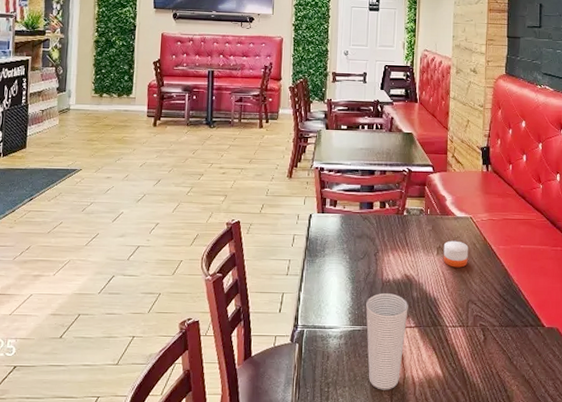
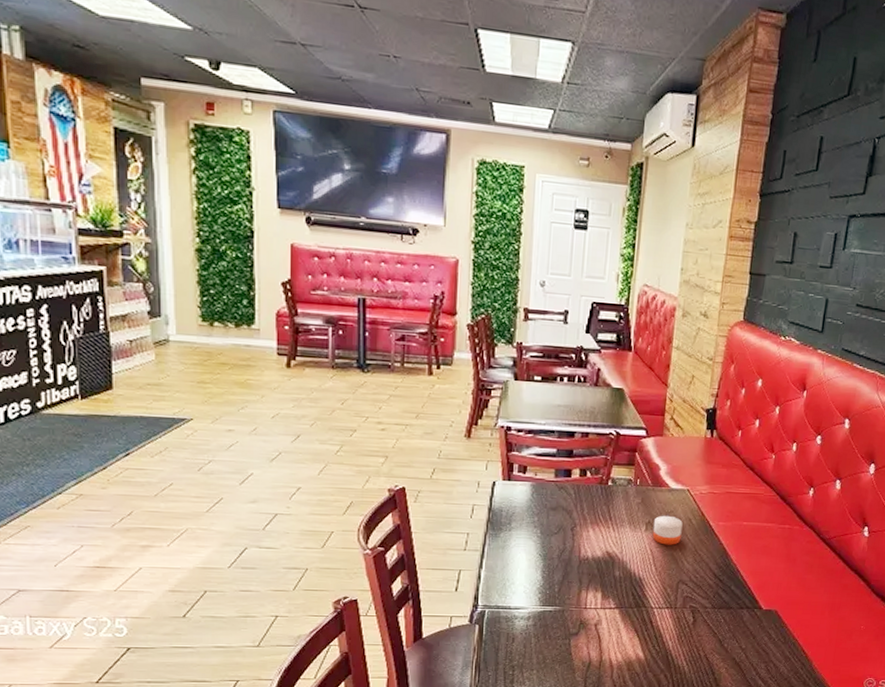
cup: present [366,292,408,390] -> none [559,571,609,673]

